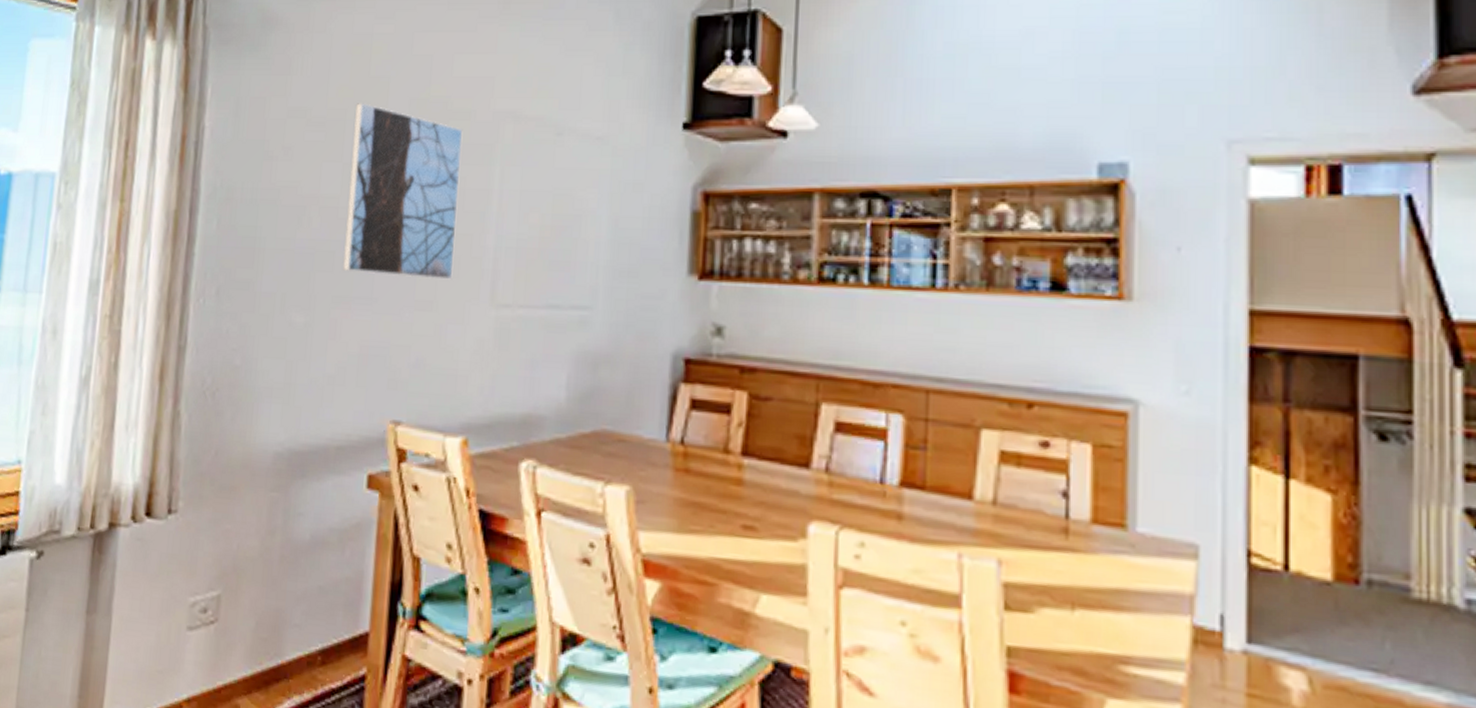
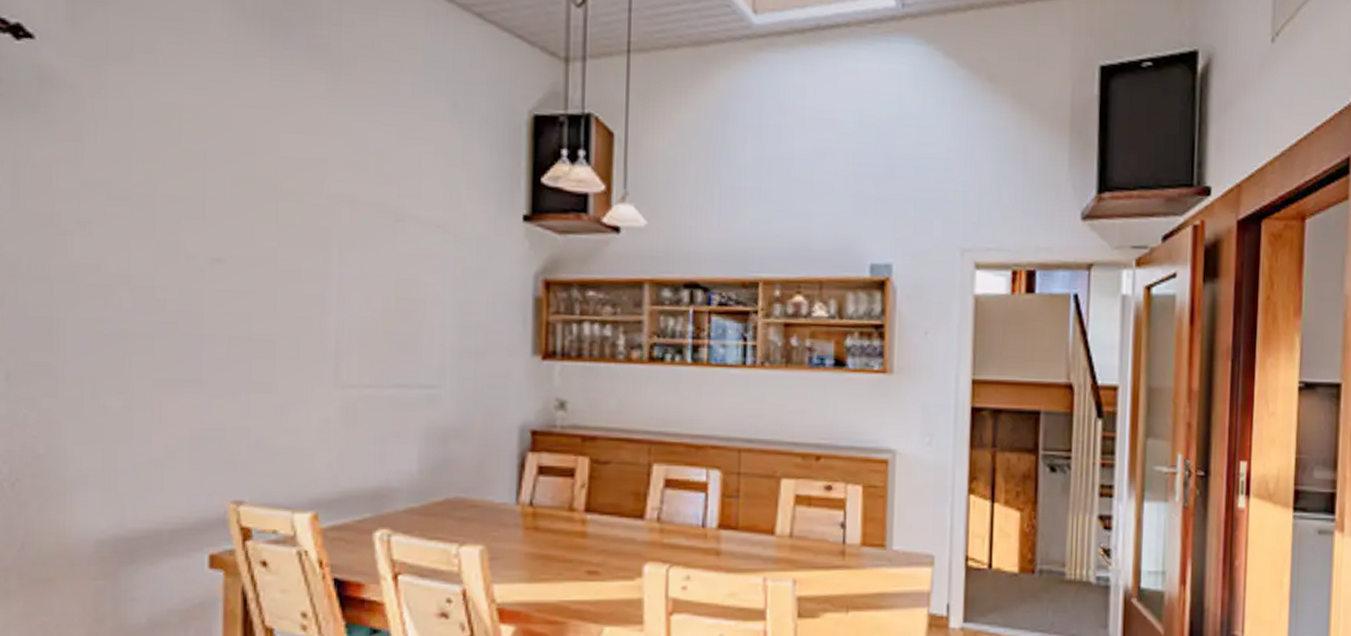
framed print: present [342,103,463,280] -> none [163,178,295,362]

